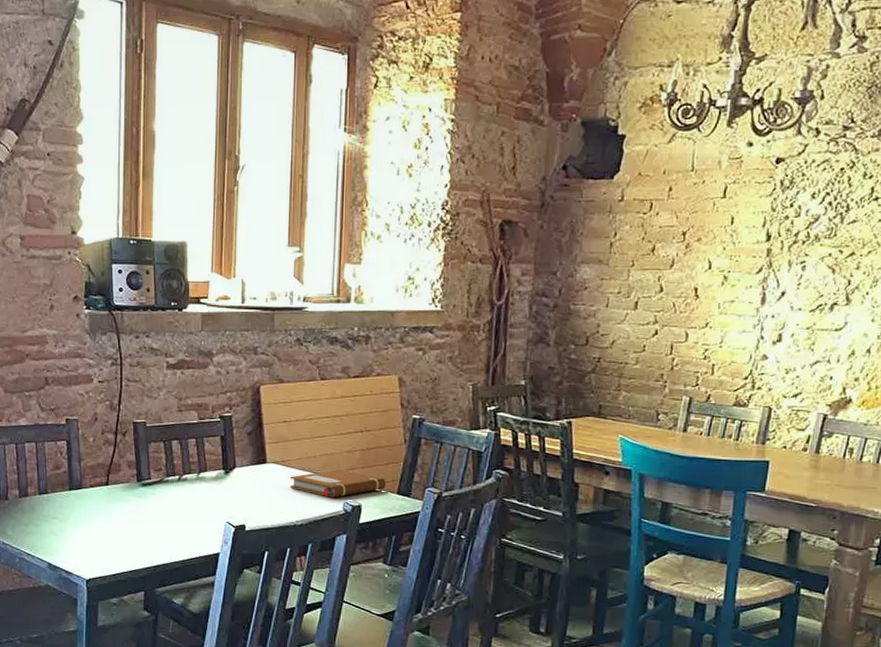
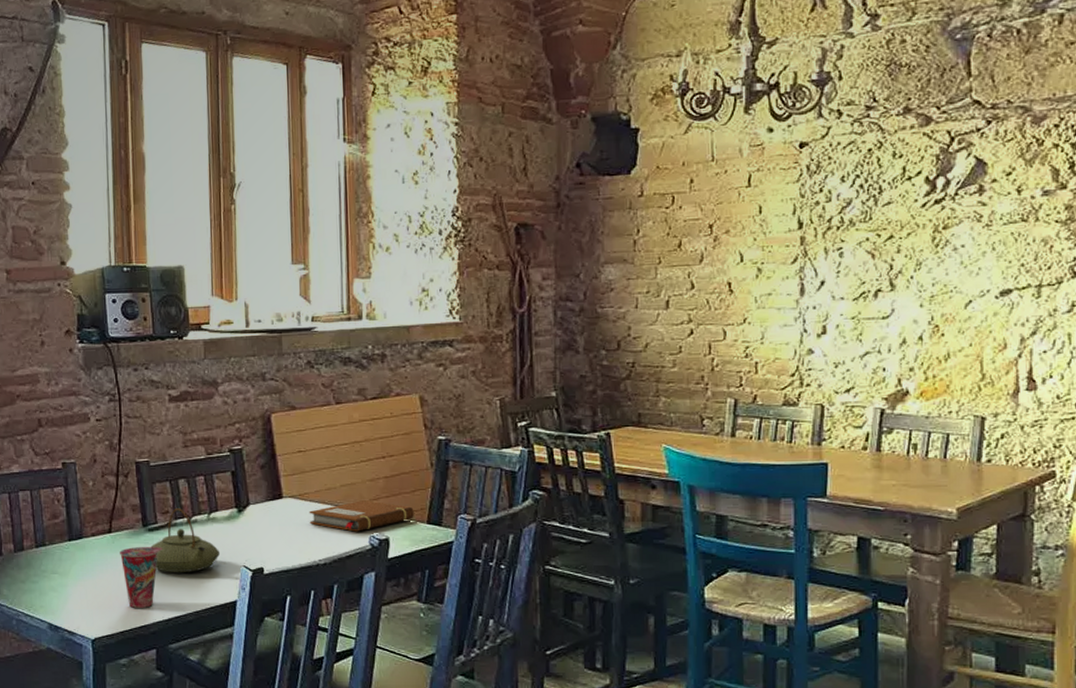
cup: none [115,499,155,555] -> present [120,546,163,608]
teapot: none [143,466,206,525] -> present [150,507,220,572]

